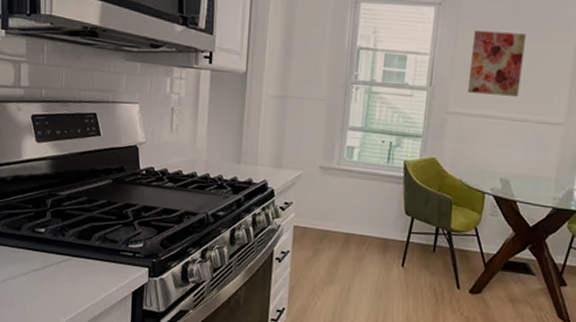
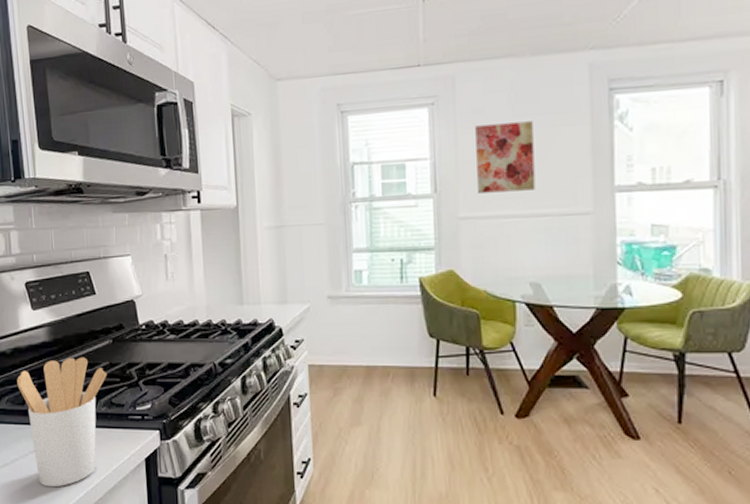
utensil holder: none [15,191,104,309] -> present [17,357,107,487]

